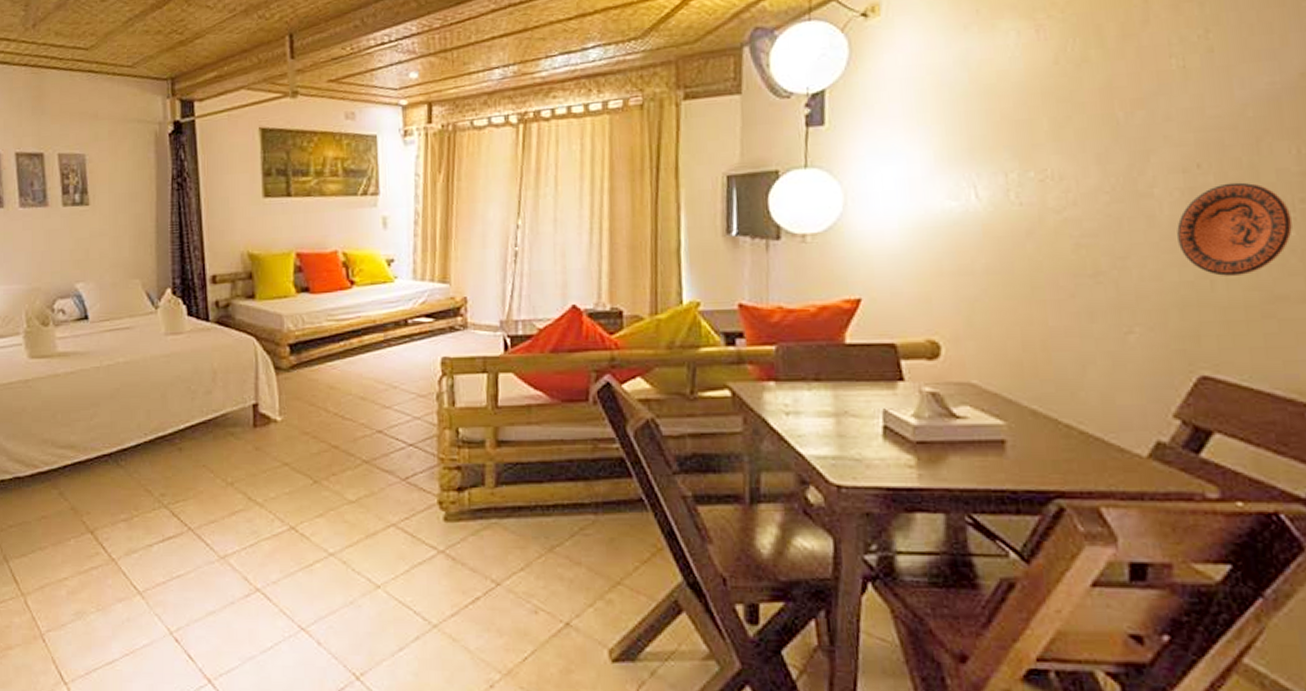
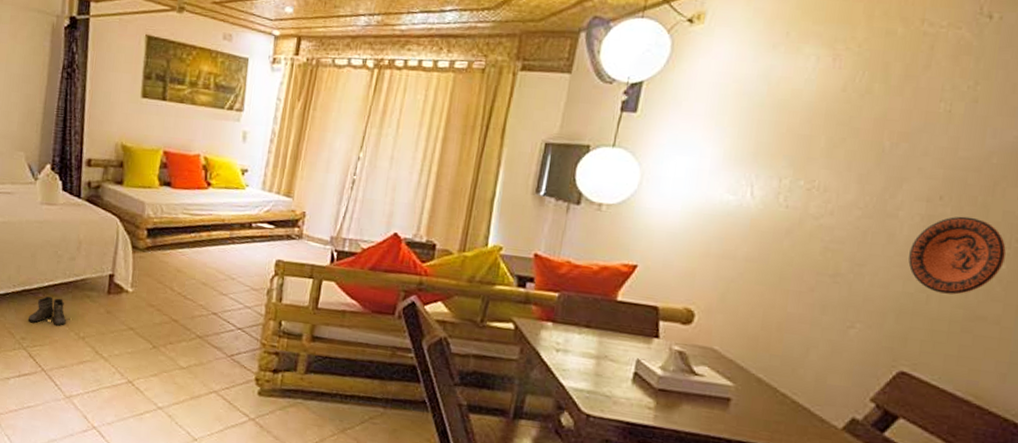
boots: none [166,441,215,475] -> present [28,296,71,326]

